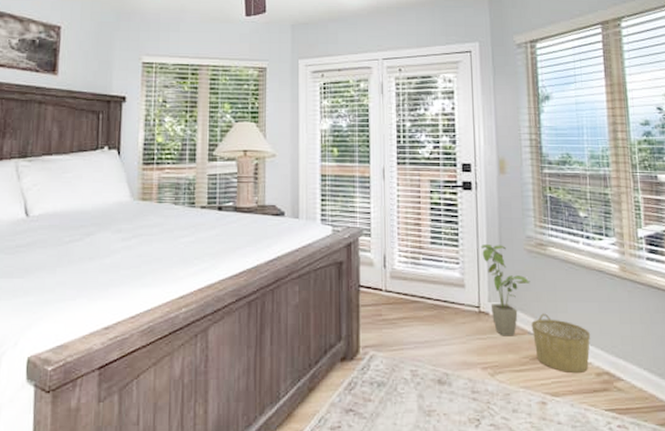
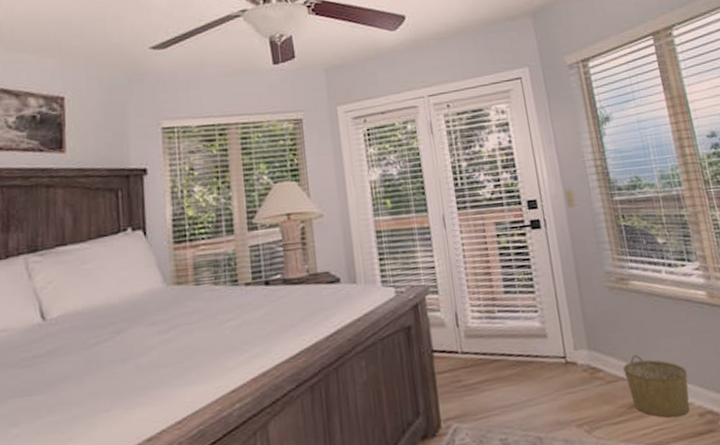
house plant: present [480,243,531,336] -> none [558,285,616,387]

